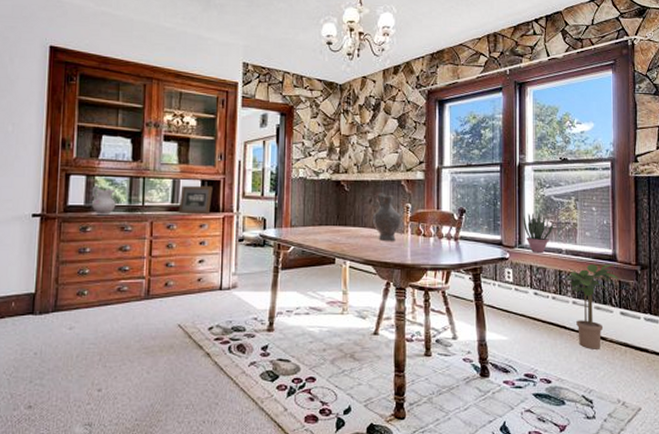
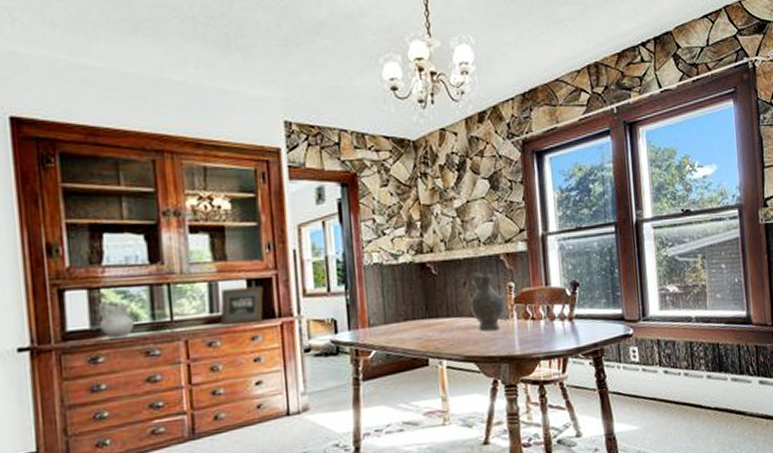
potted plant: present [523,212,554,254] -> none [645,276,681,326]
potted plant: present [566,263,619,349] -> none [698,326,756,427]

